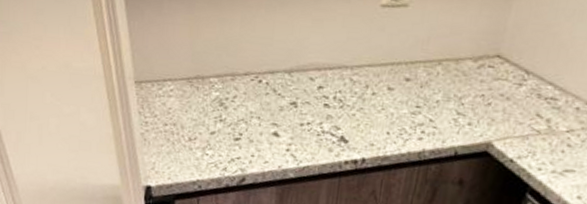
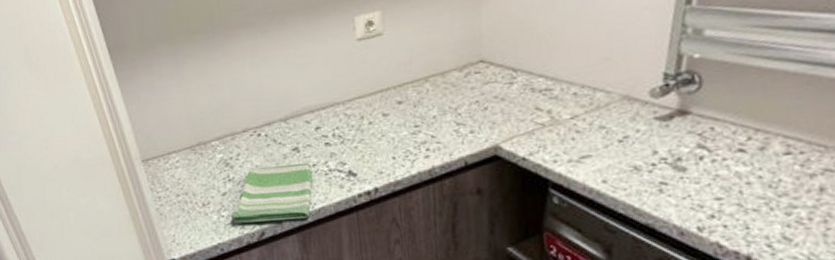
dish towel: none [214,112,305,173] -> present [230,162,313,224]

